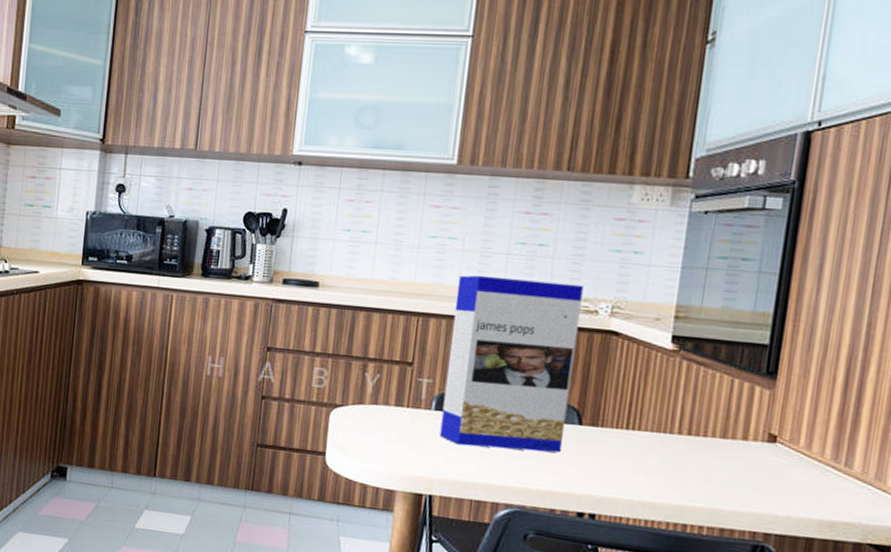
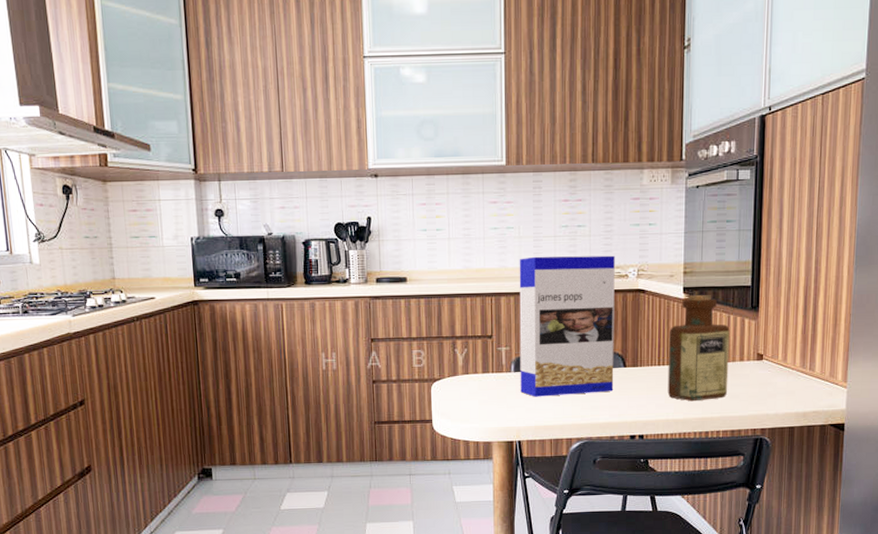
bottle: none [635,347,732,485] -> present [667,295,730,402]

